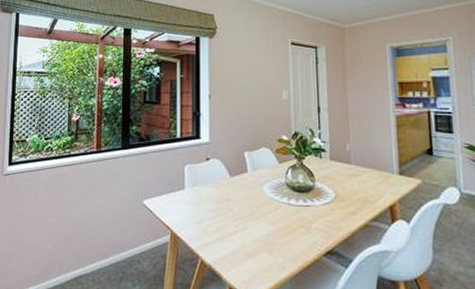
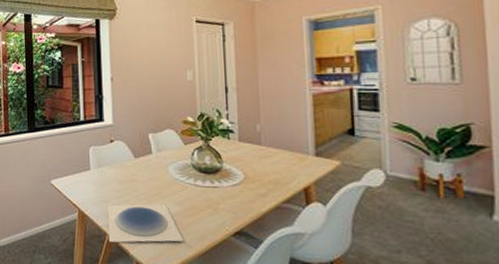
plate: none [200,224,277,266] -> present [107,204,184,243]

